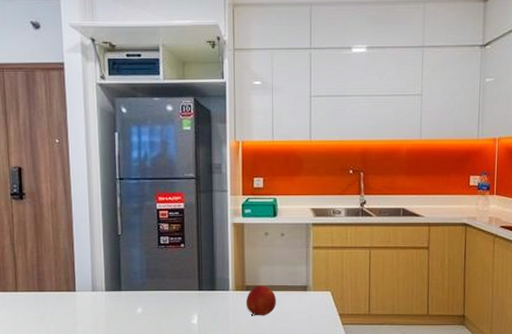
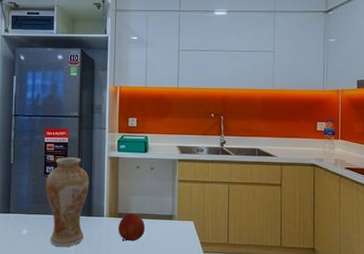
vase: none [160,224,212,326] -> present [45,157,90,247]

